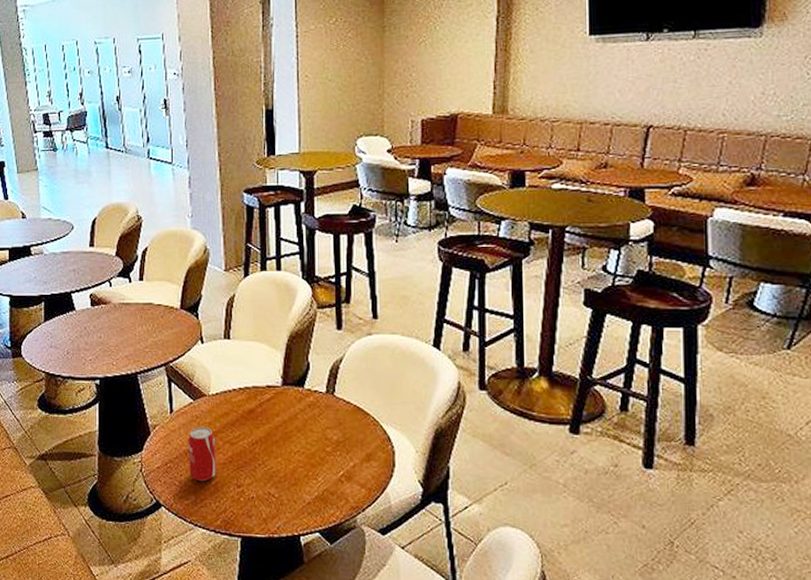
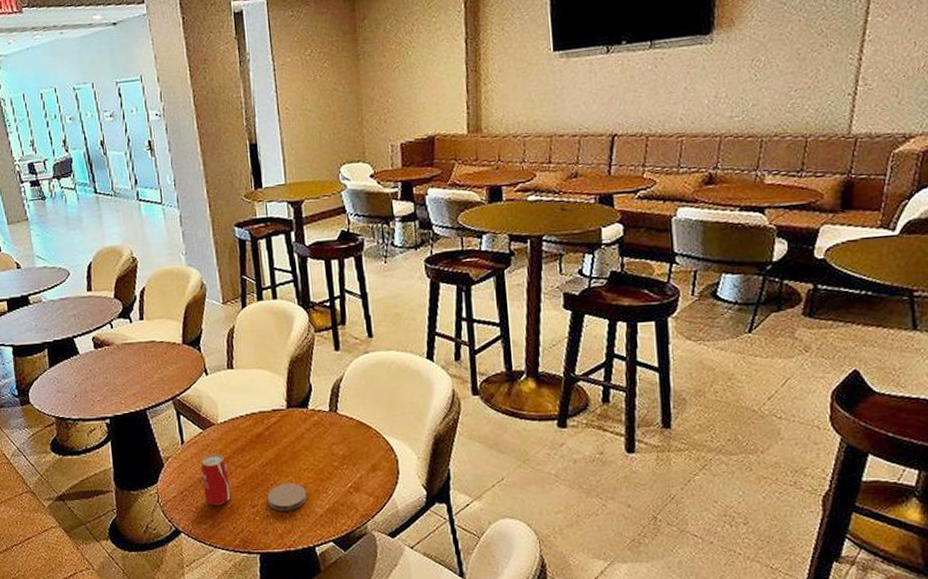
coaster: none [254,465,295,495] -> present [267,483,307,512]

